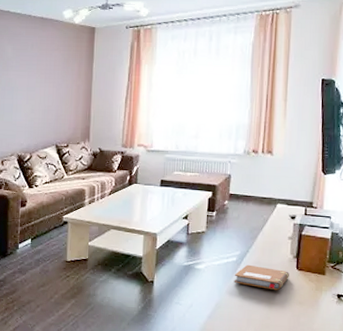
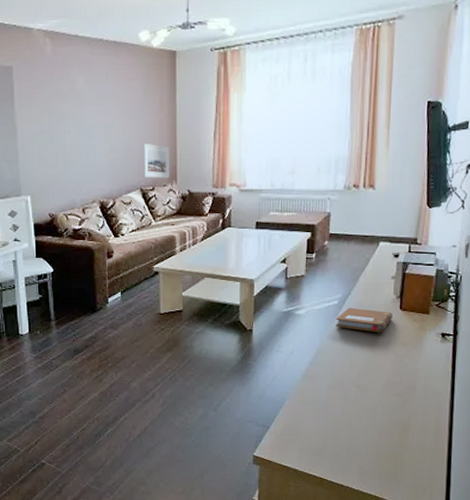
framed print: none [59,106,84,137] -> present [143,144,169,178]

